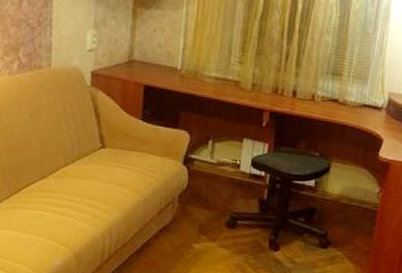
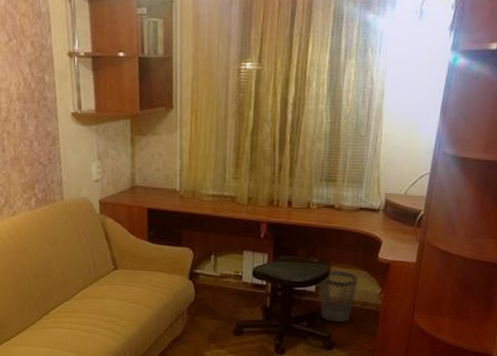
wastebasket: none [318,166,358,221] -> present [320,270,358,323]

